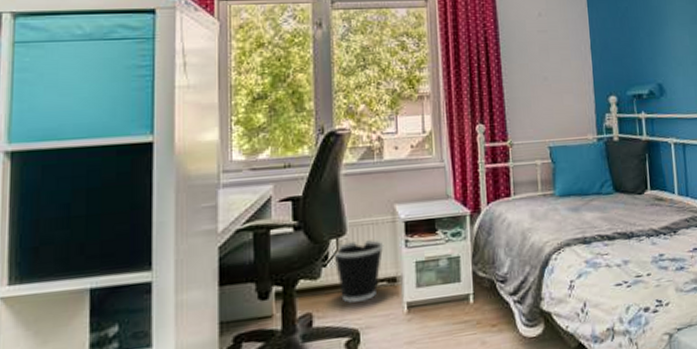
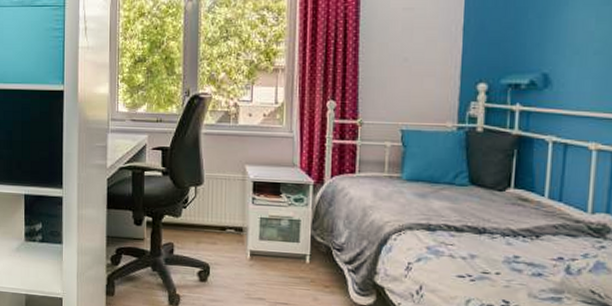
wastebasket: present [332,239,384,303] -> none [191,190,234,242]

